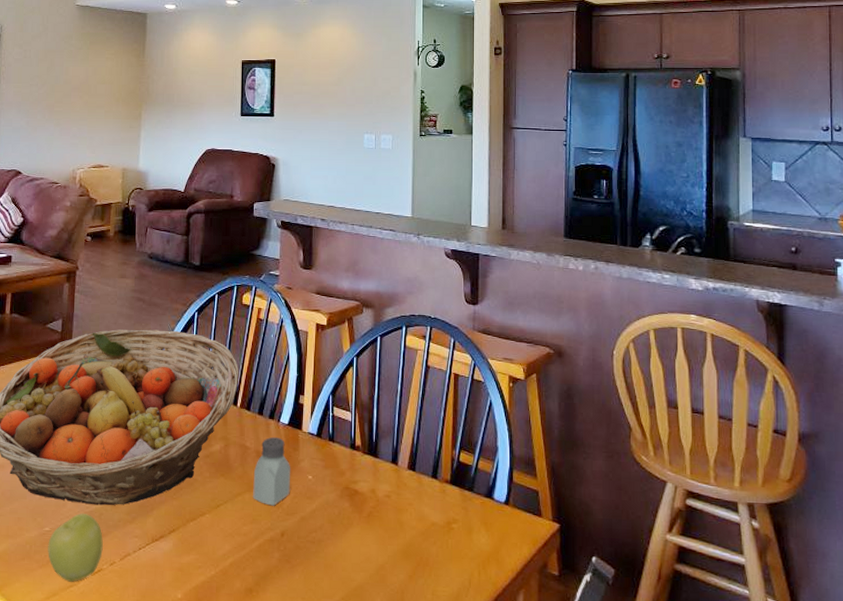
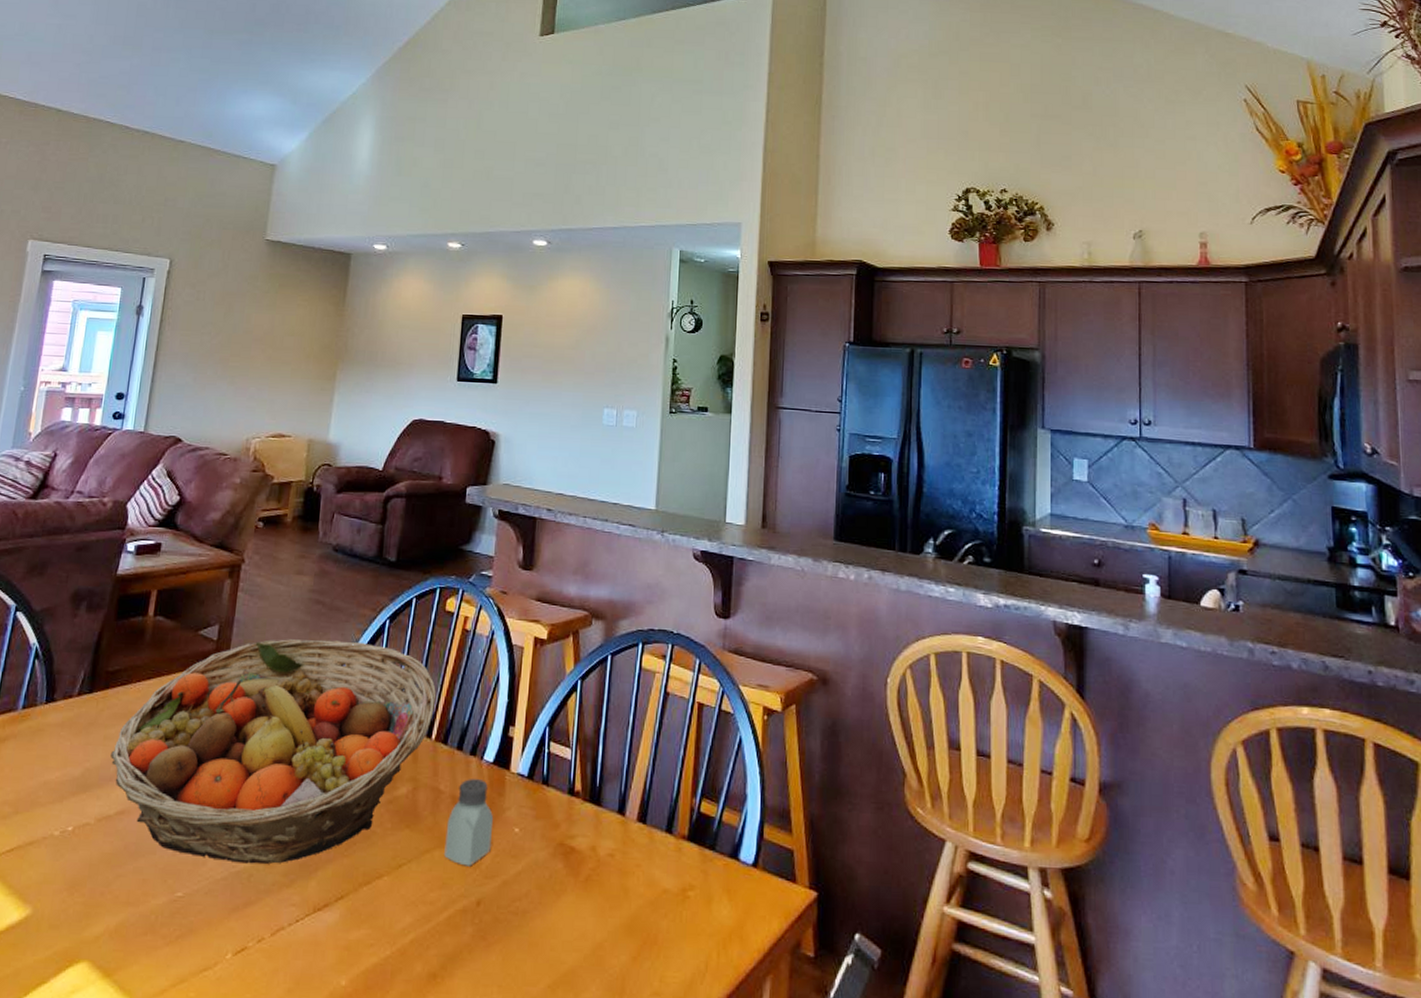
apple: present [48,513,103,582] -> none [178,874,251,964]

